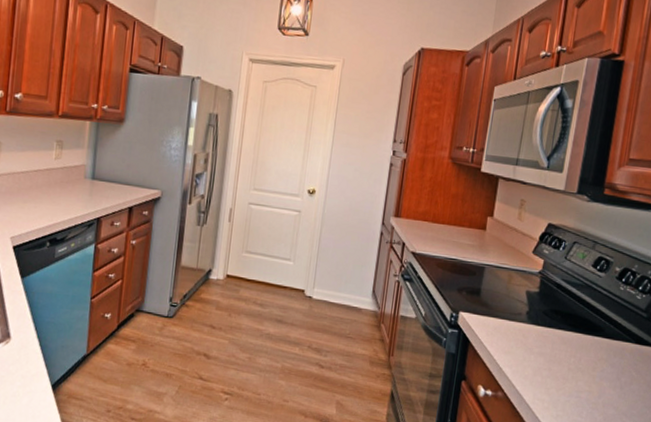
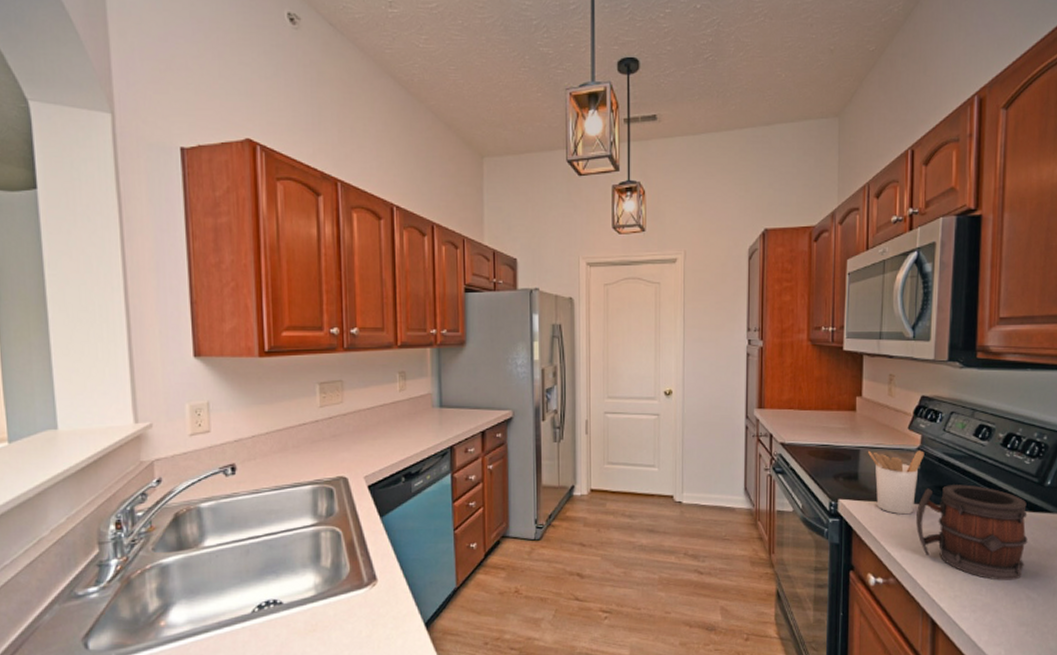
utensil holder: none [492,269,545,334] -> present [868,450,924,515]
mug: none [528,310,634,407] -> present [915,484,1028,581]

